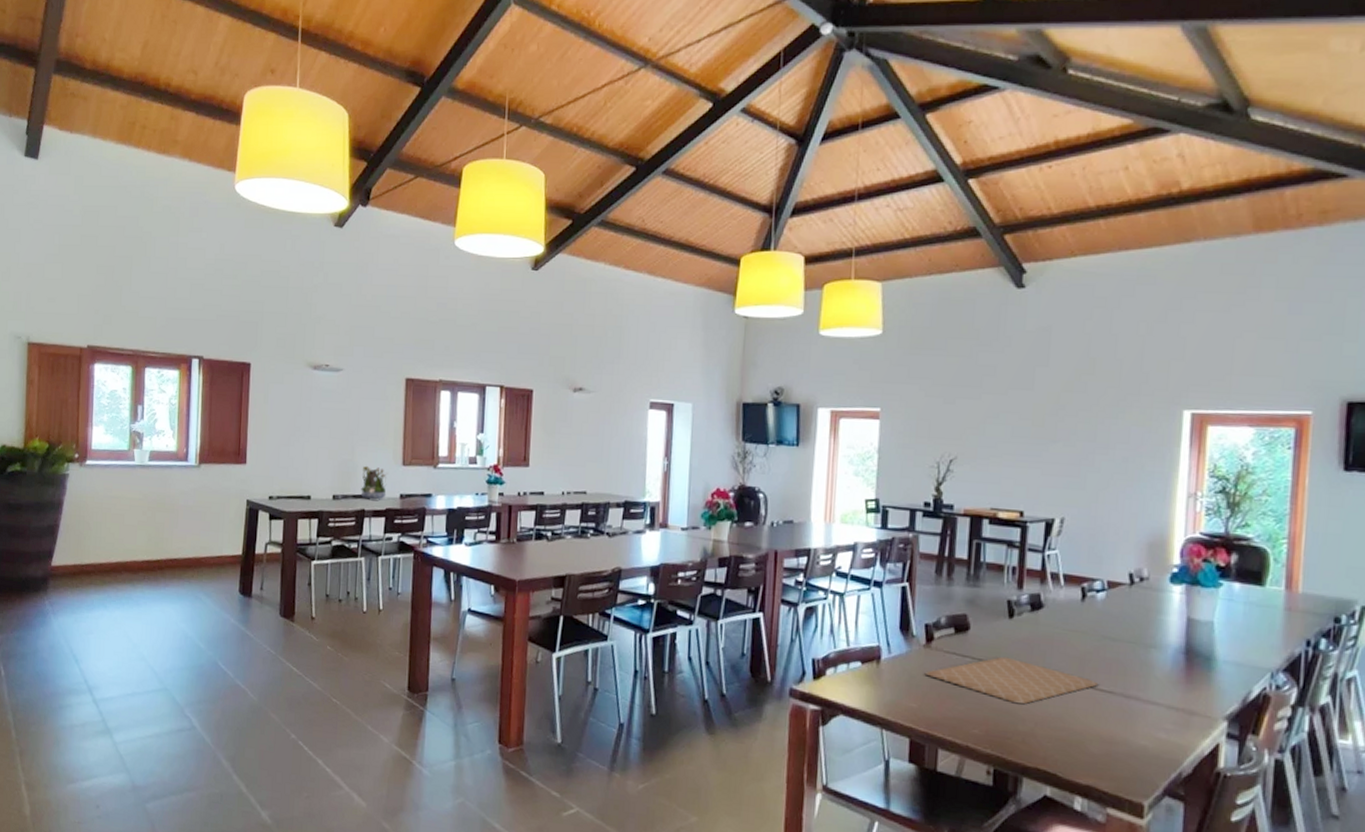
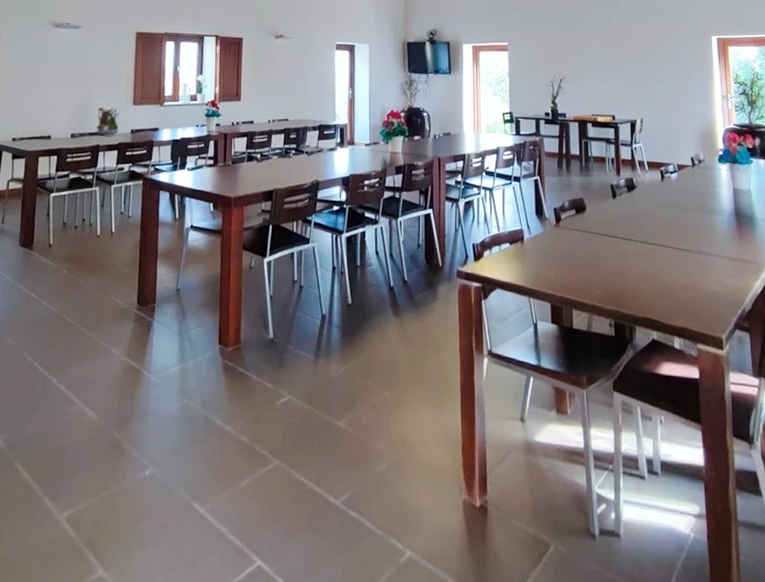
placemat: present [924,656,1099,705] -> none [557,229,681,267]

